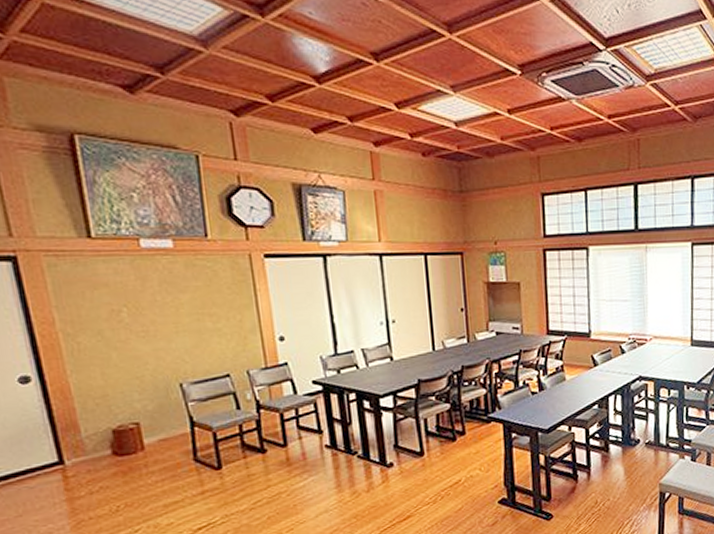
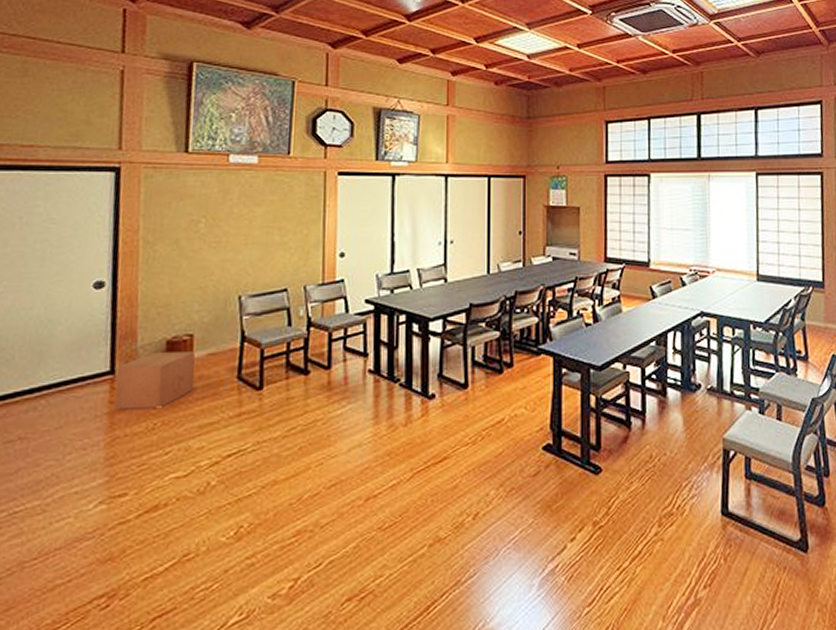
cardboard box: none [64,438,152,497] -> present [114,351,195,410]

